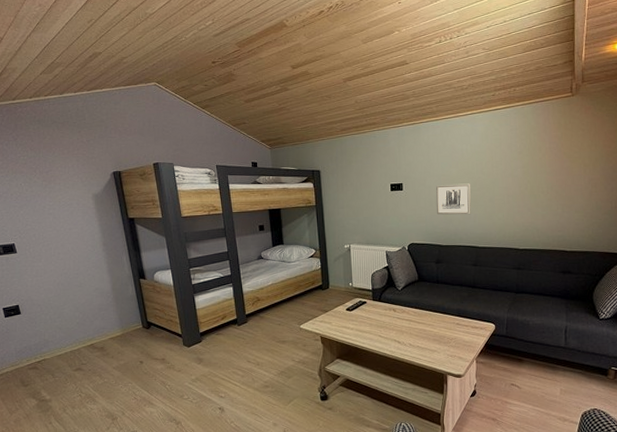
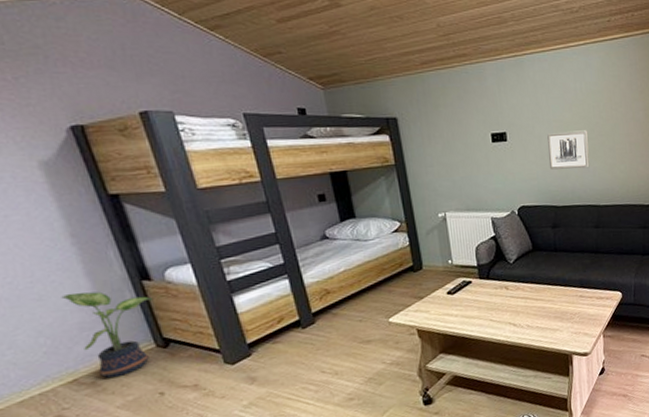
potted plant: none [92,283,145,347] -> present [61,291,154,379]

